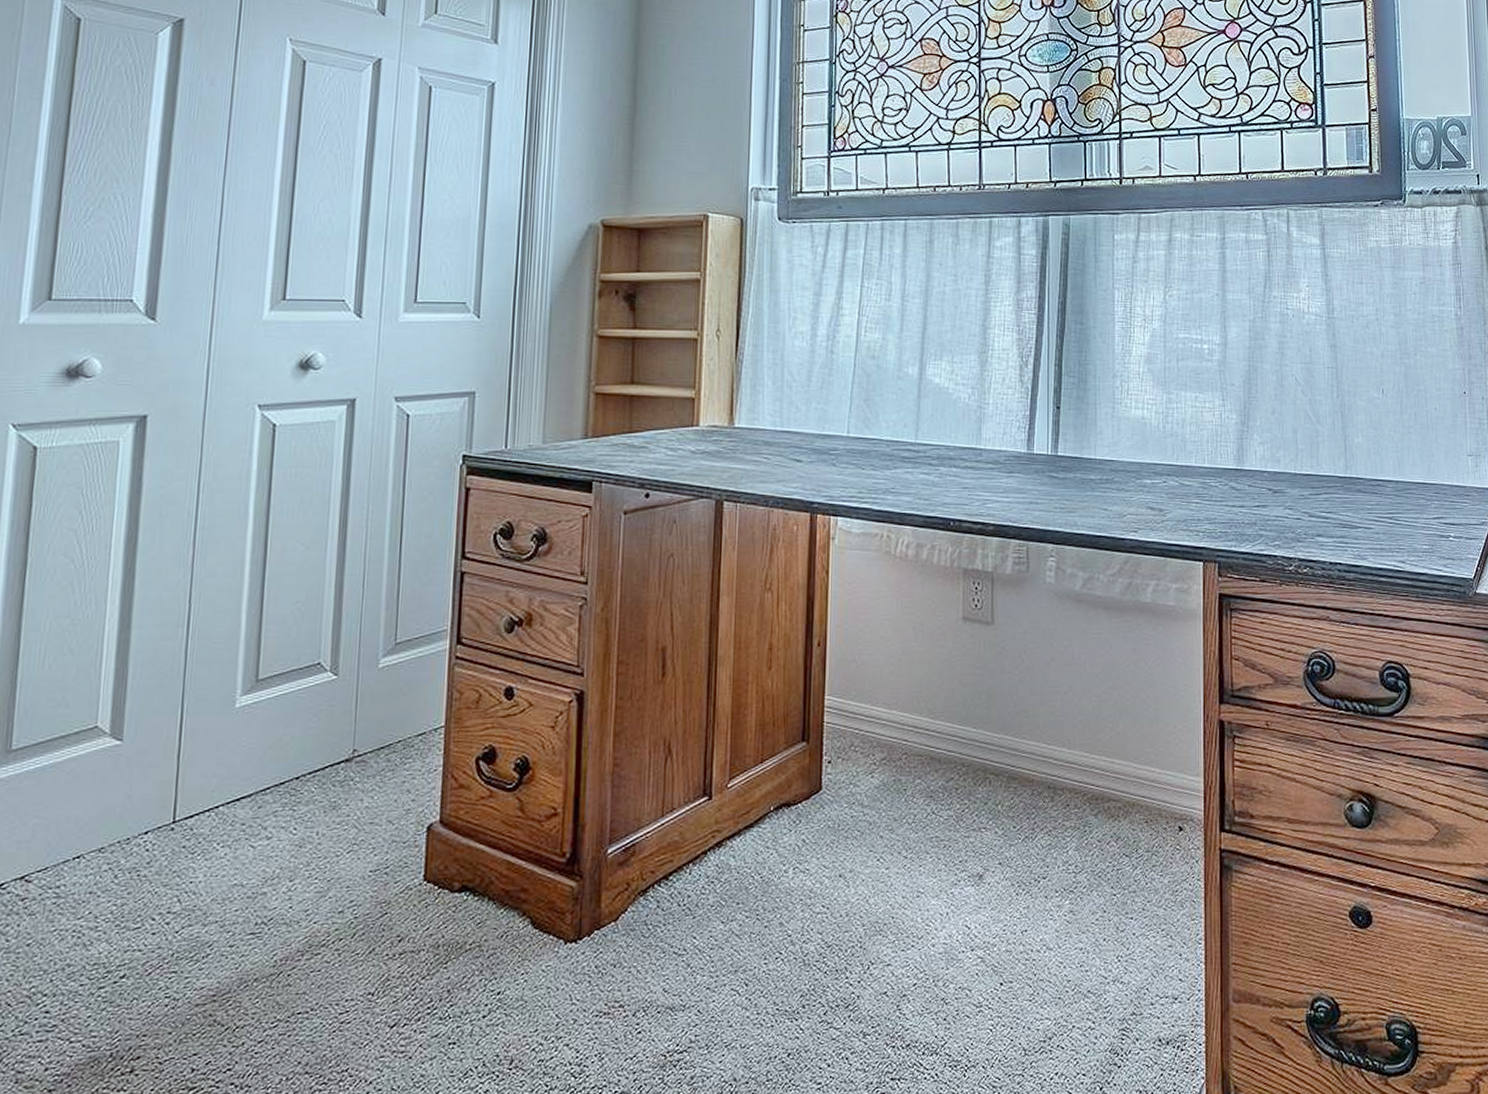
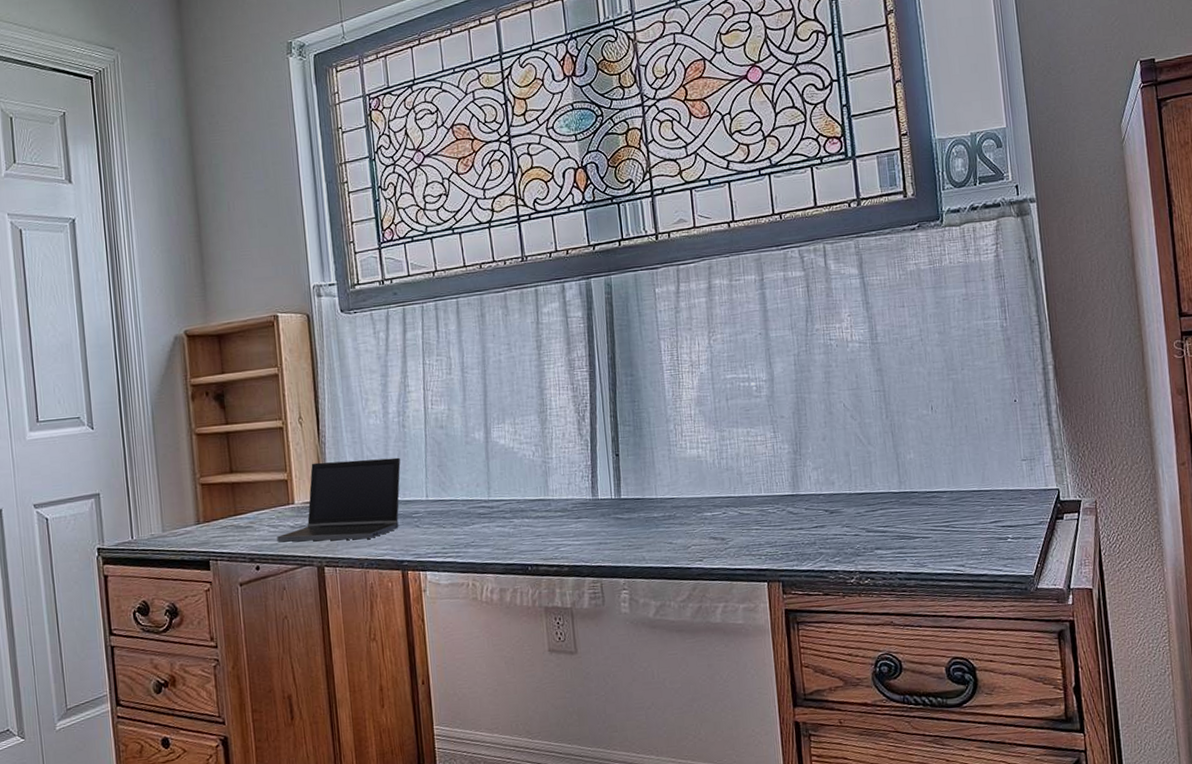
laptop computer: none [674,382,823,474] -> present [277,457,401,542]

